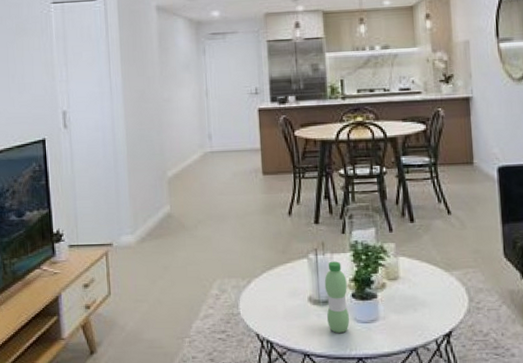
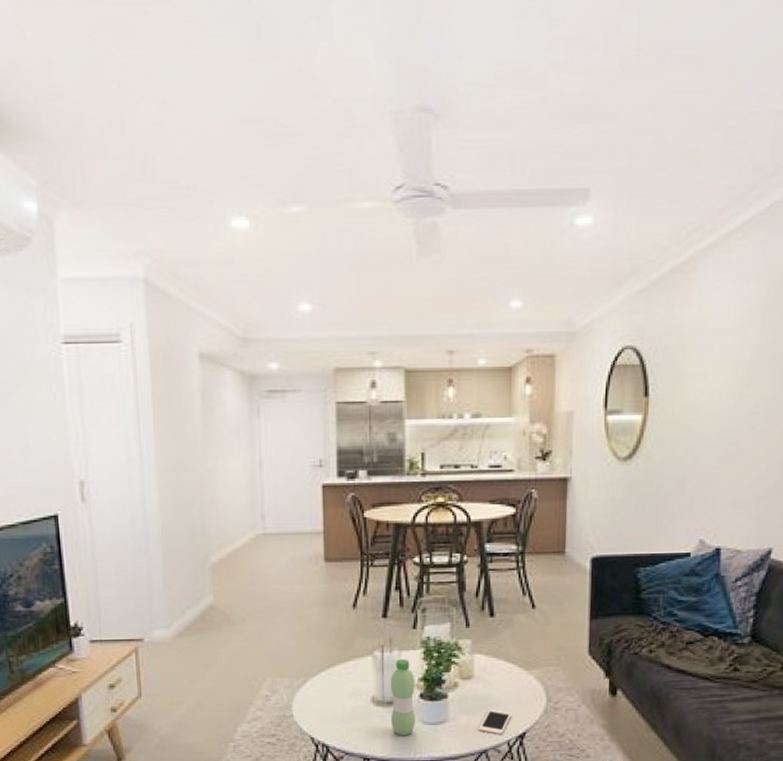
cell phone: none [407,309,437,334] -> present [479,709,511,735]

